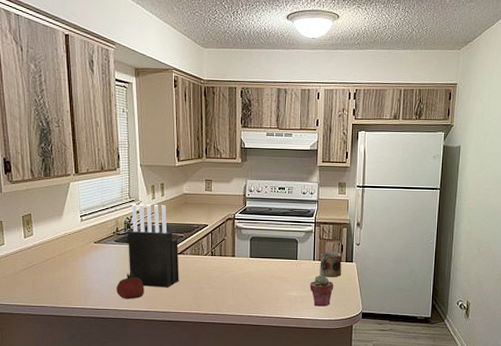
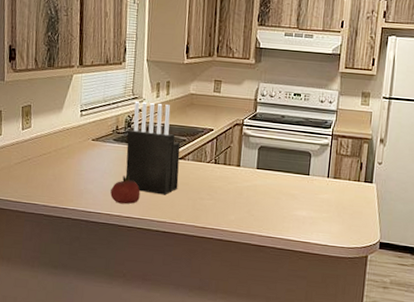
potted succulent: present [309,274,334,307] -> none [321,194,350,232]
mug: present [320,252,342,278] -> none [333,169,360,199]

